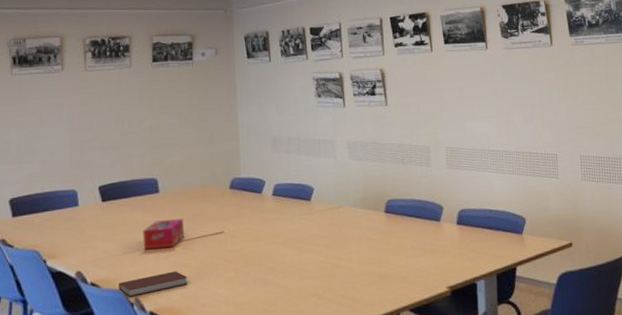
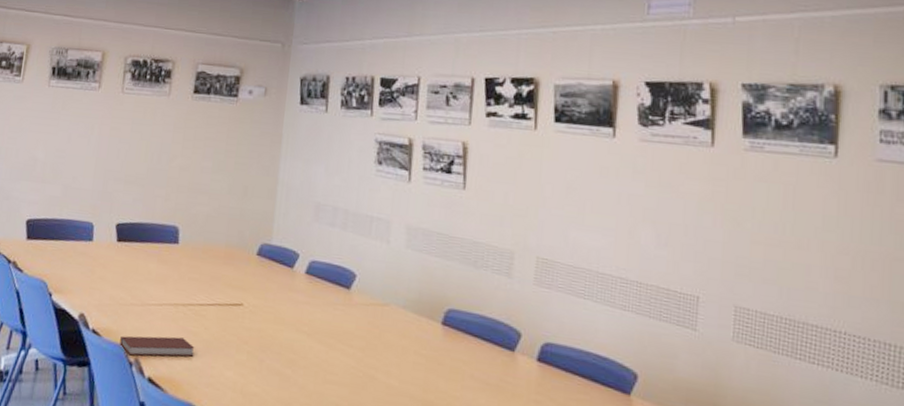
tissue box: present [142,218,184,250] -> none [152,275,200,309]

